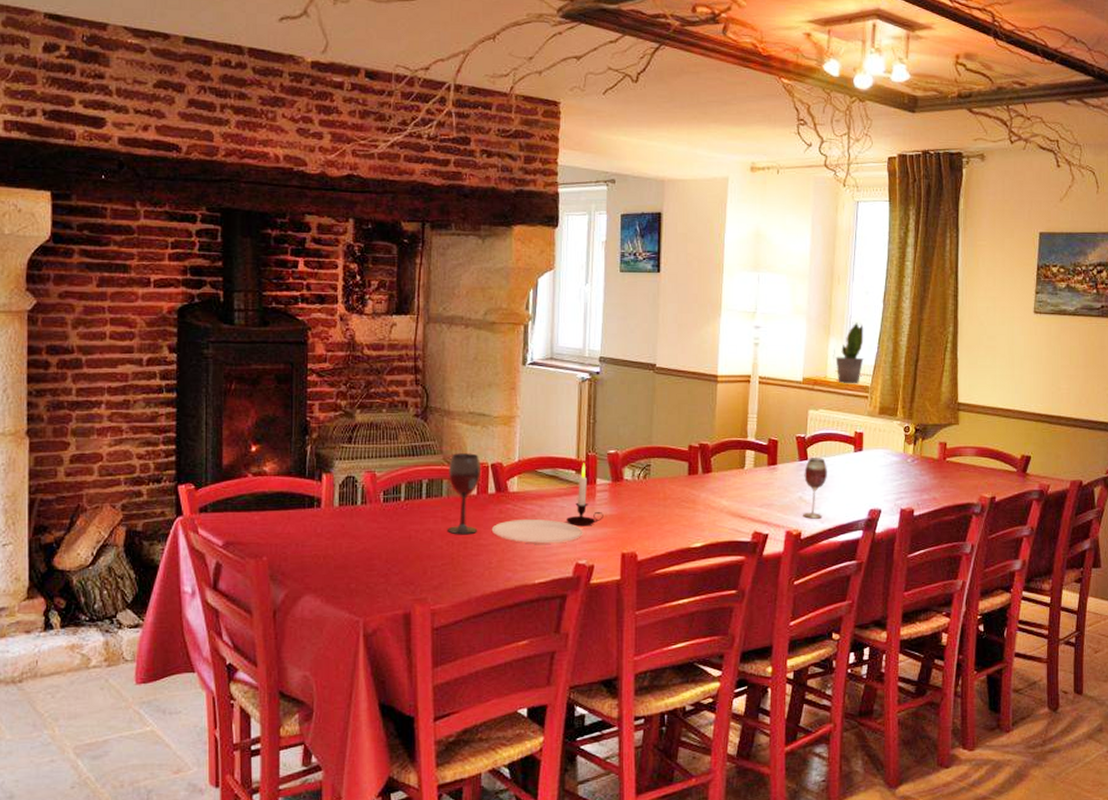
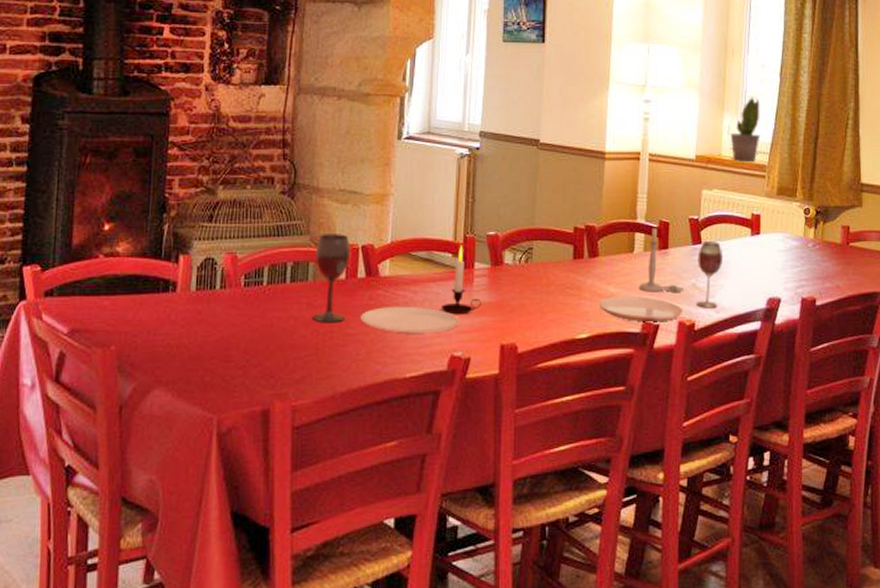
plate: none [712,509,791,532] -> present [598,296,684,323]
candlestick: none [749,446,792,506] -> present [638,228,685,293]

